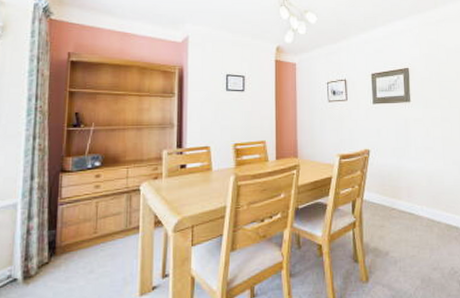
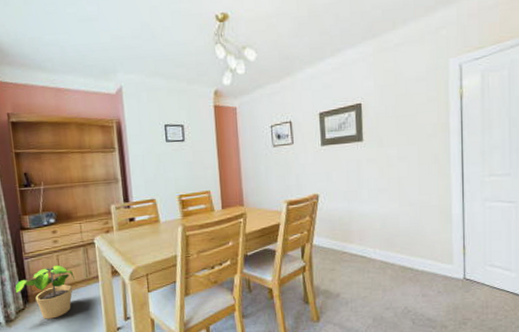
potted plant: none [41,212,112,276] -> present [14,265,74,319]

